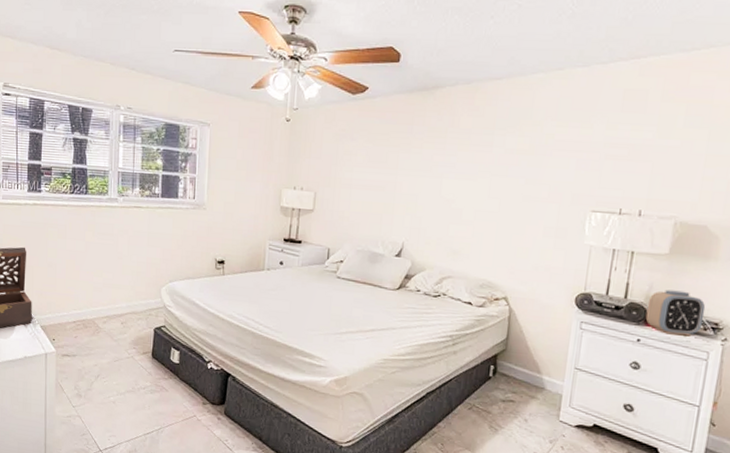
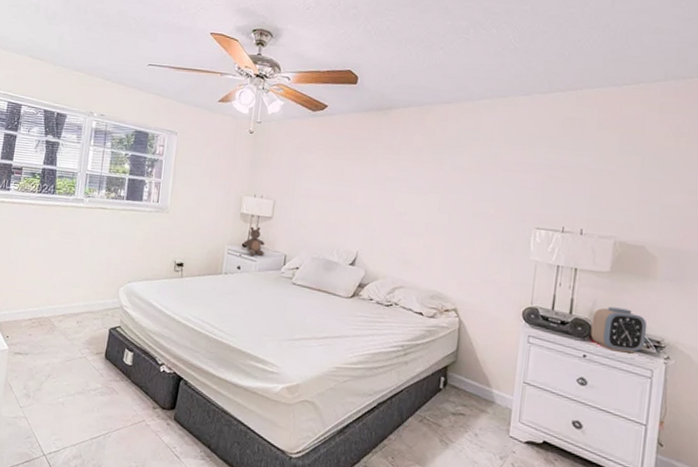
teddy bear: none [285,220,308,251] -> present [243,226,265,256]

